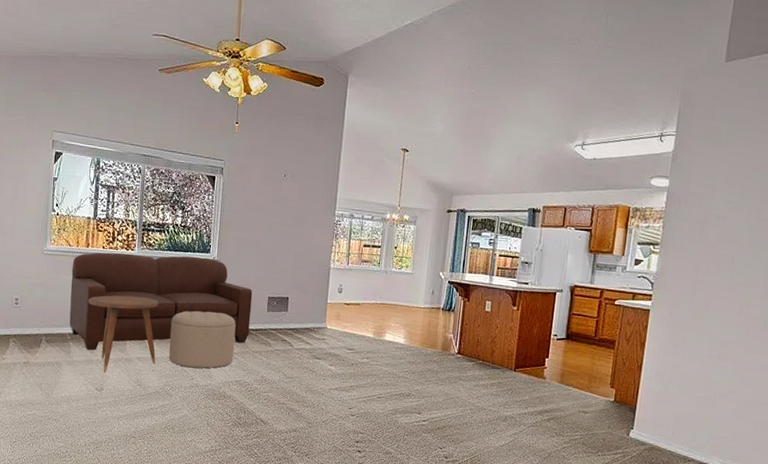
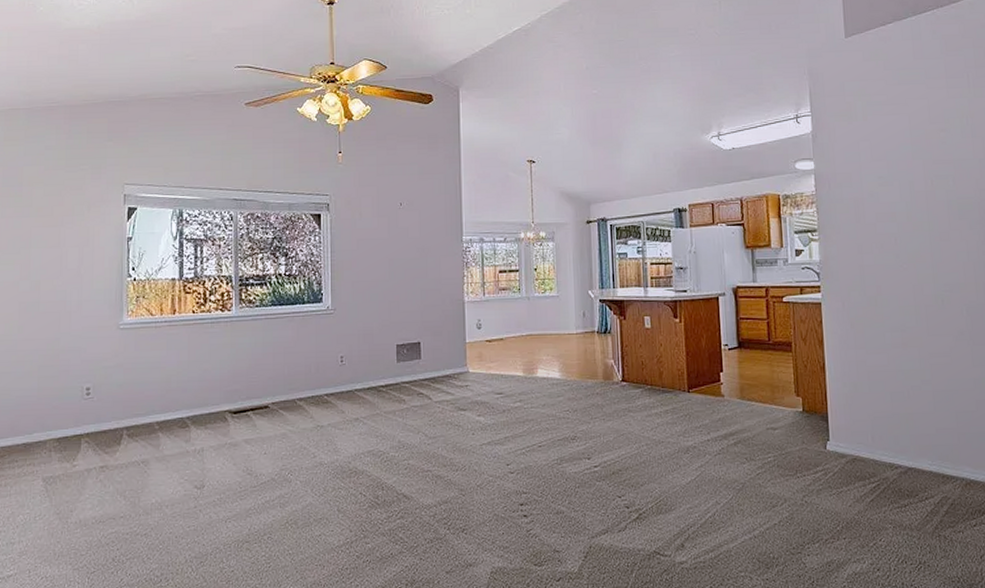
sofa: present [69,252,253,350] -> none [155,308,378,439]
side table: present [88,295,159,373] -> none [178,365,267,465]
ottoman: present [169,310,236,369] -> none [282,370,363,444]

